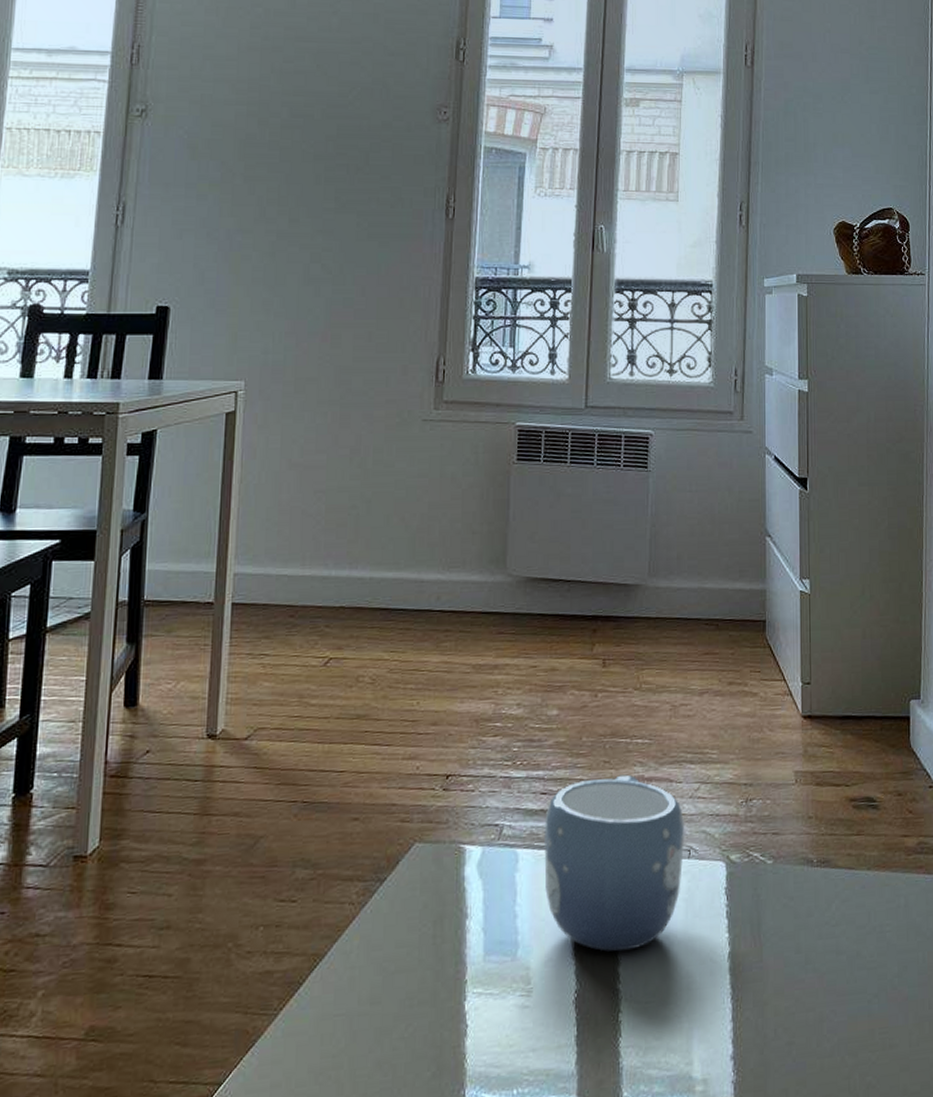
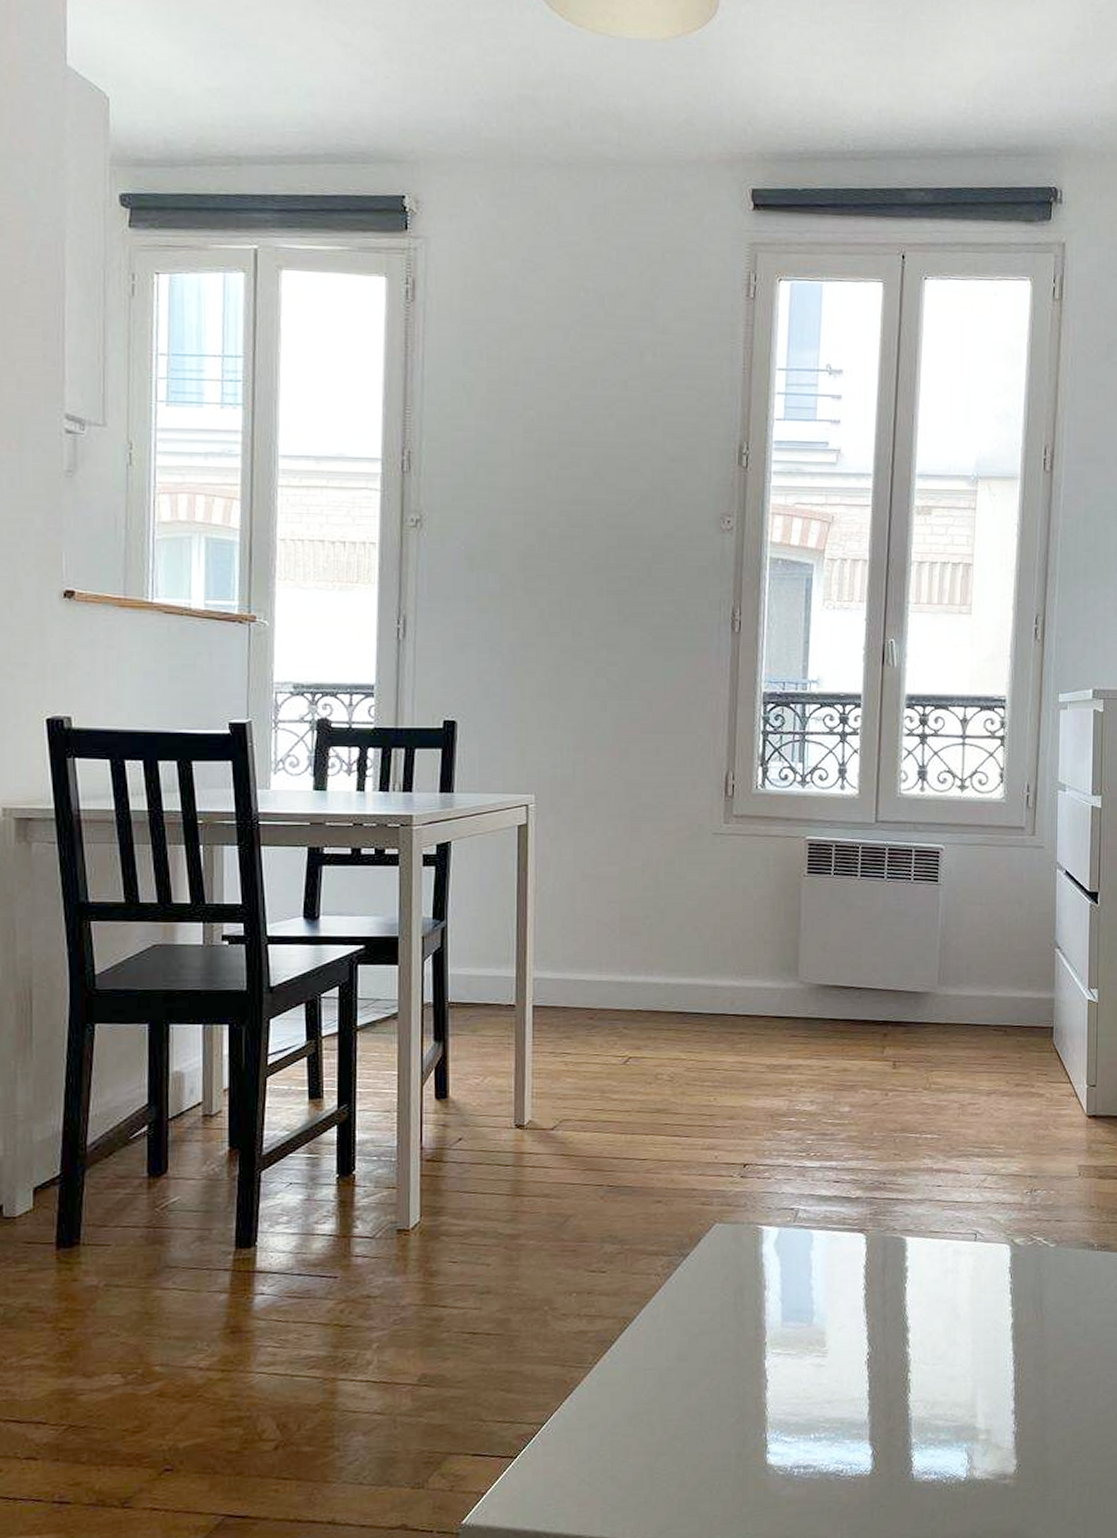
mug: present [544,774,685,952] -> none [838,1166,972,1321]

